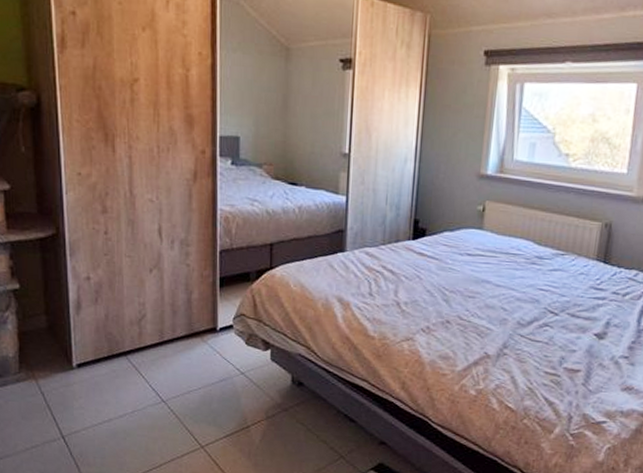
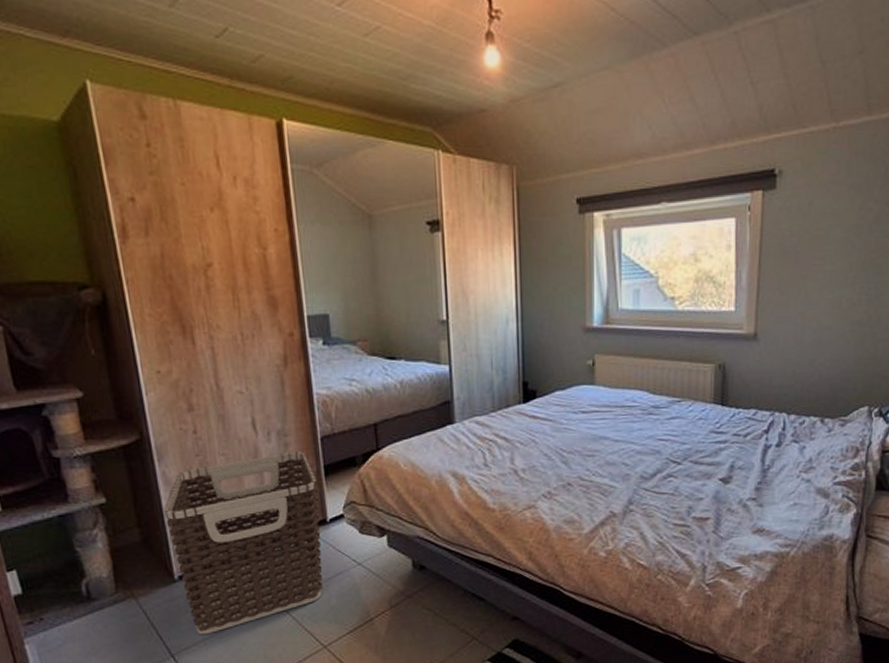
clothes hamper: none [71,261,212,421] -> present [164,451,323,635]

